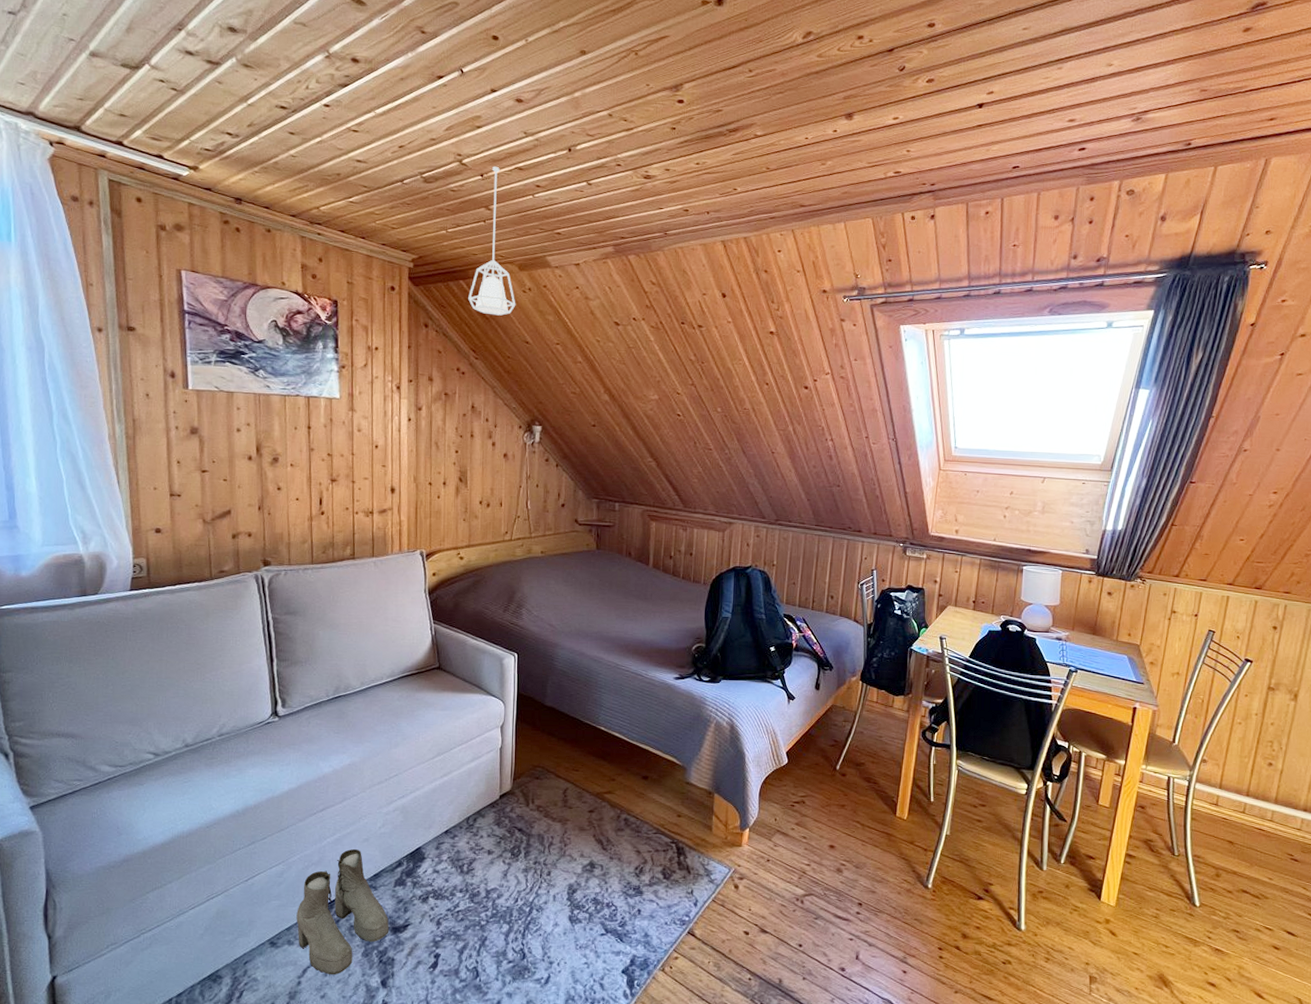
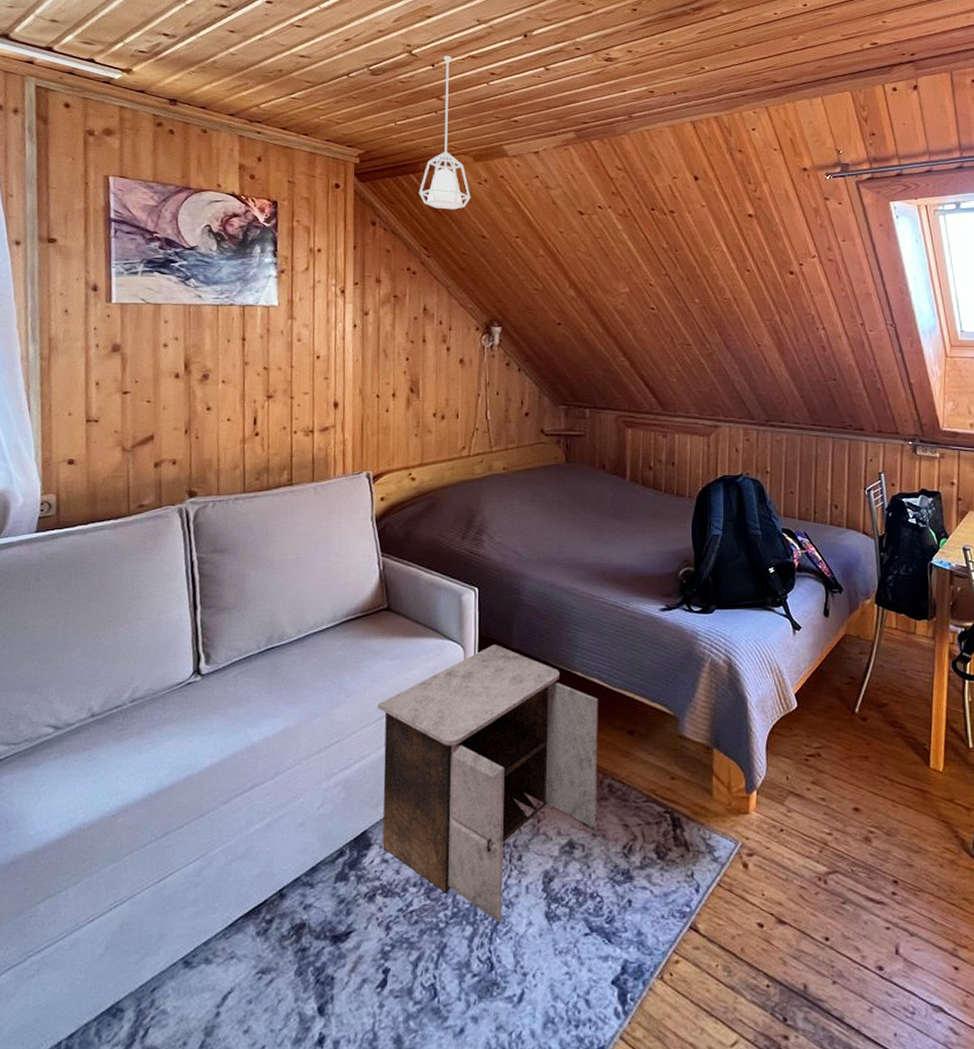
boots: present [296,848,389,975] -> none [216,836,328,1002]
nightstand: none [429,701,618,923] -> present [377,644,598,923]

